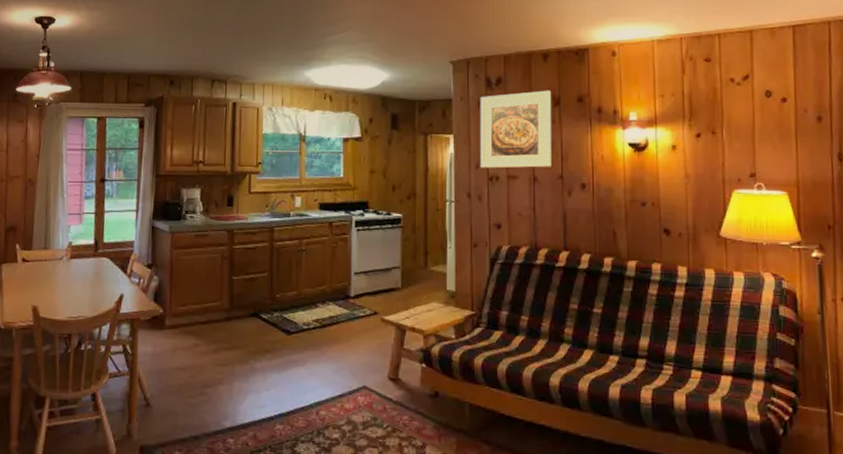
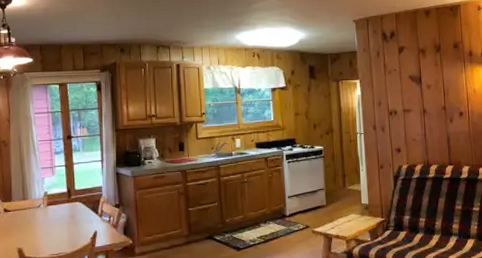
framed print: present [479,90,551,169] -> none [378,40,436,105]

